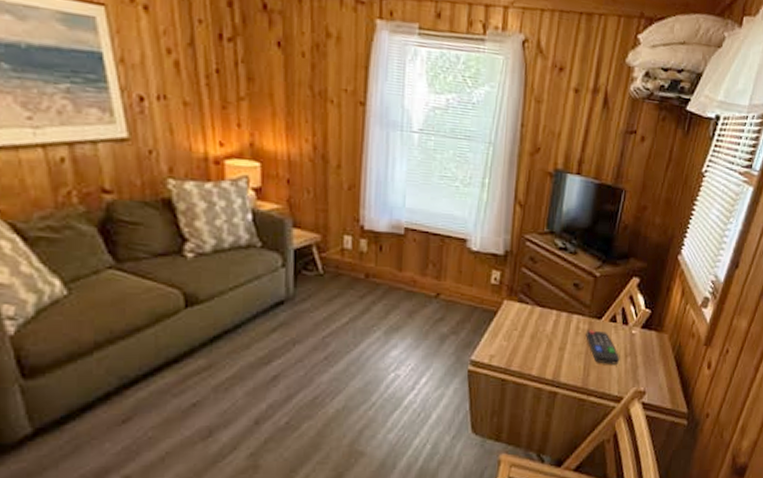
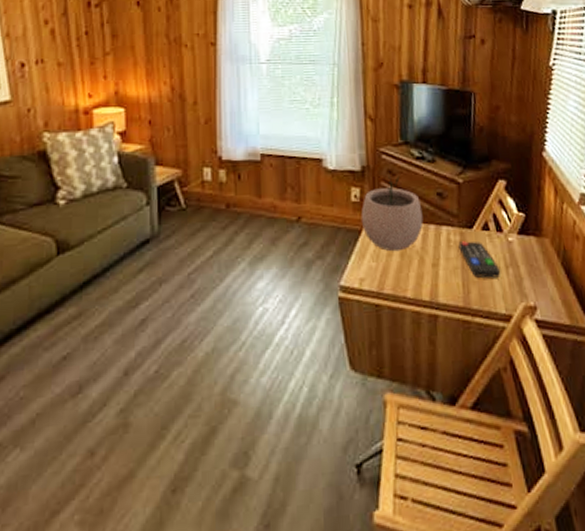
plant pot: none [498,261,558,334] -> present [360,174,424,252]

